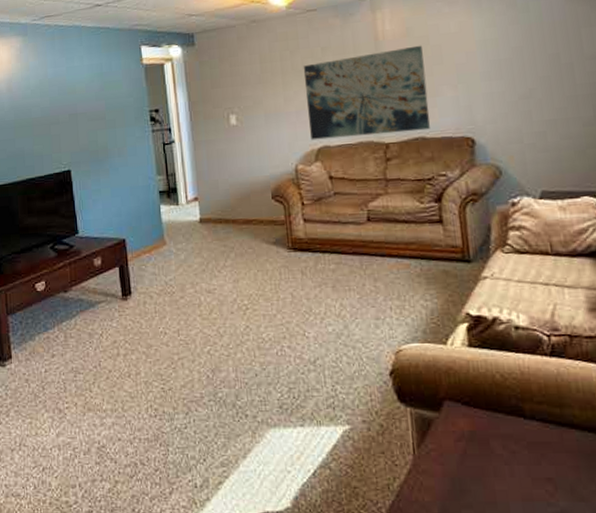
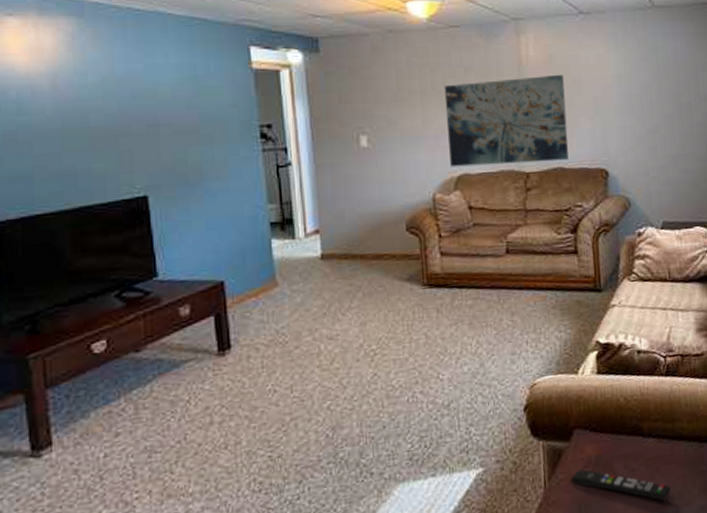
remote control: none [441,442,561,491] -> present [570,469,671,501]

